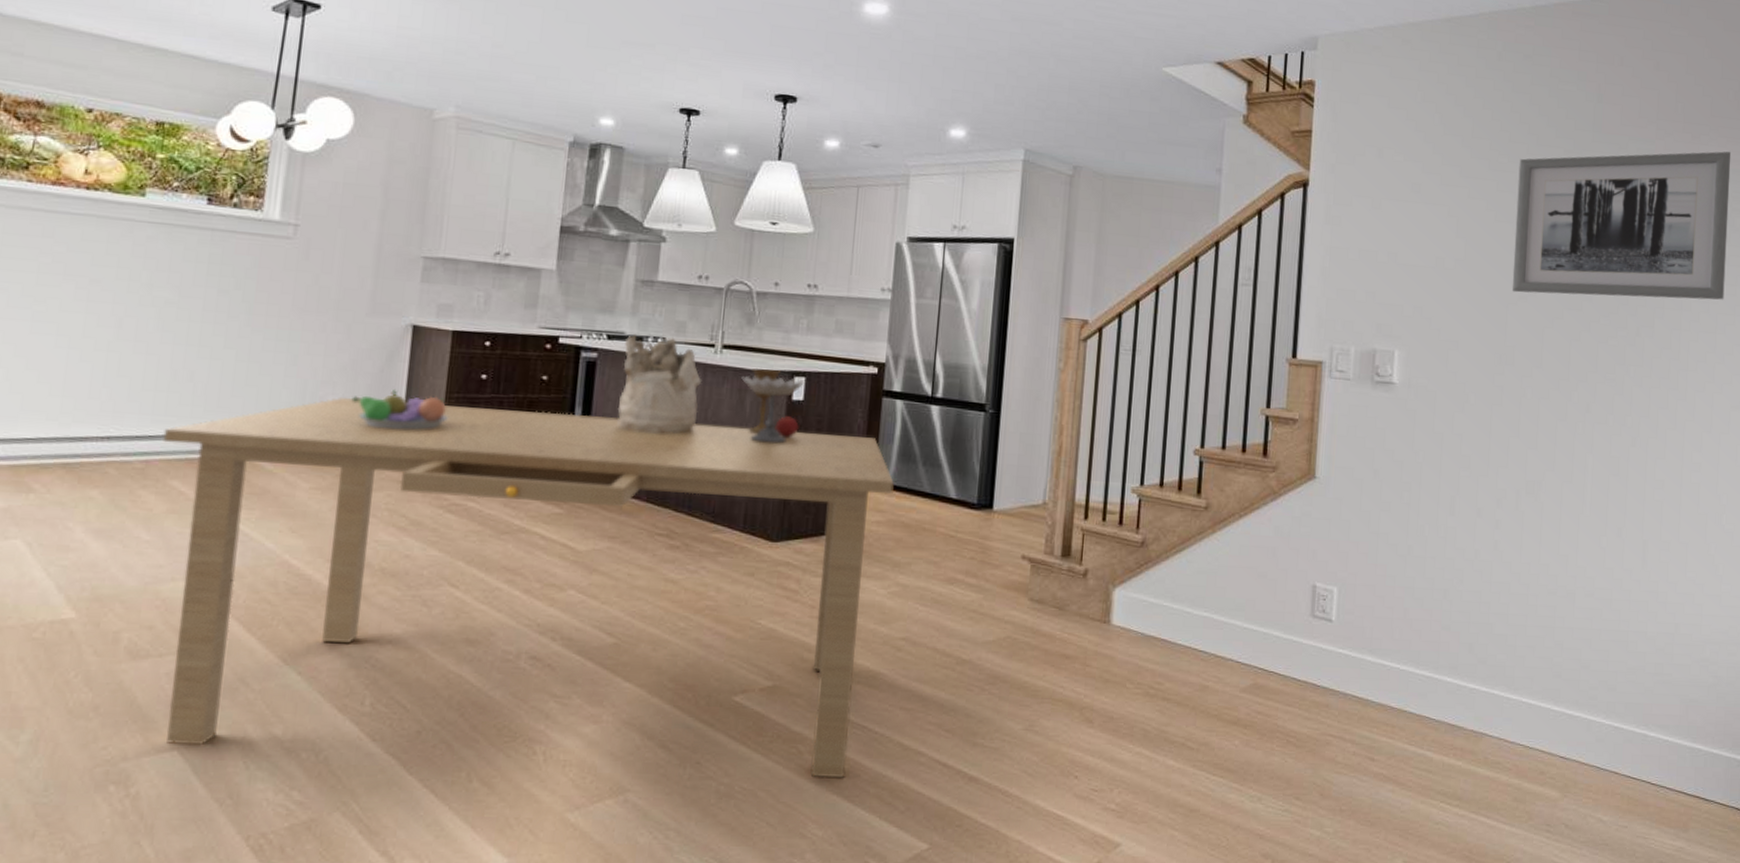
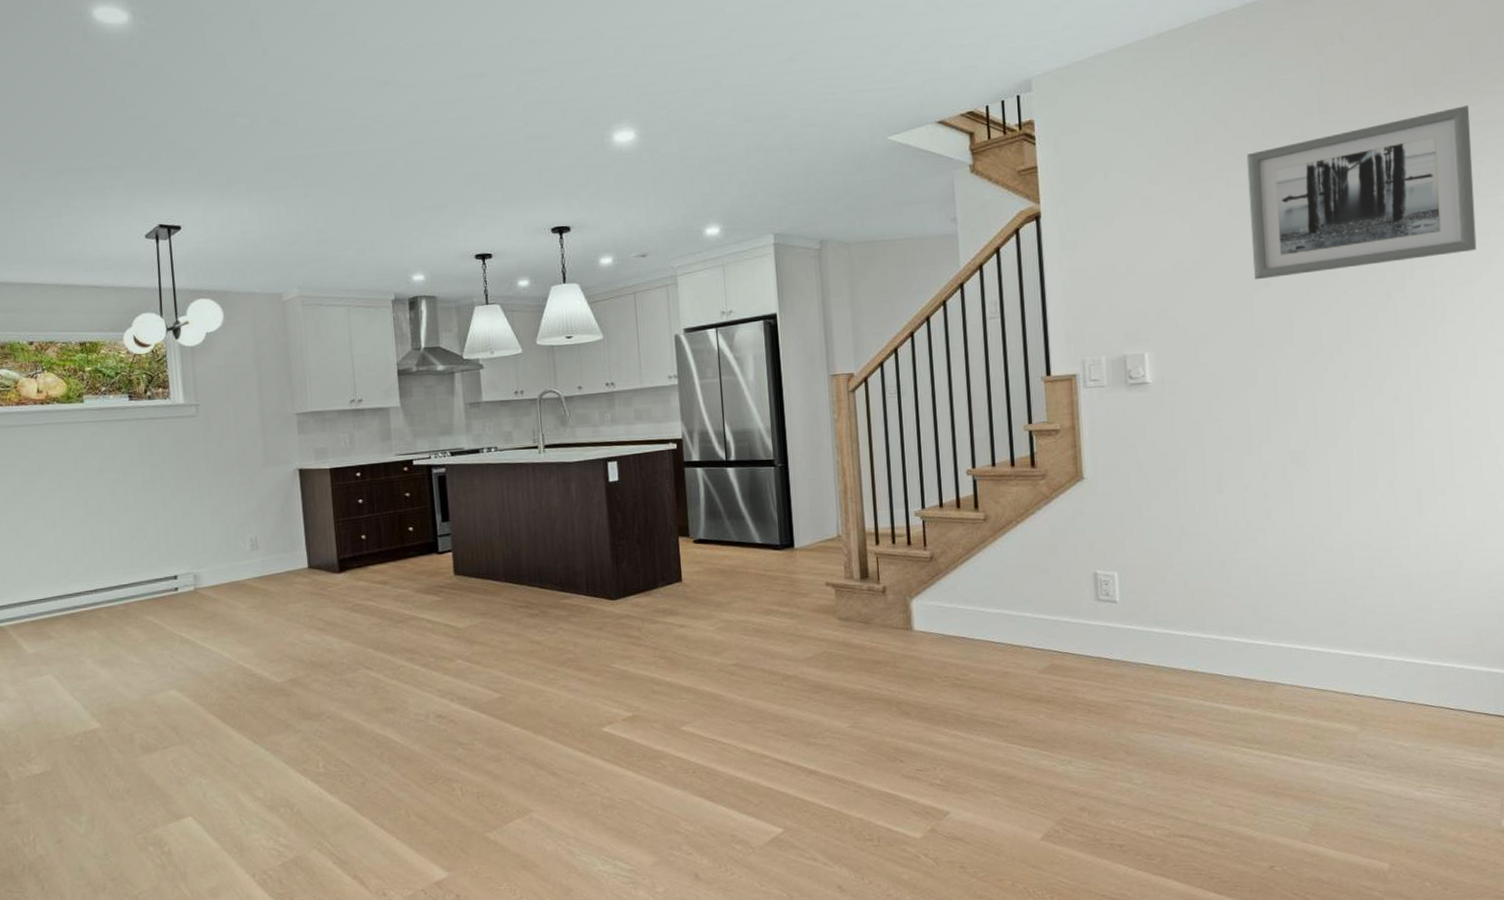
dining table: present [163,396,894,778] -> none [133,503,706,812]
fruit bowl: present [351,389,448,430] -> none [264,521,339,554]
mineral sample: present [617,333,703,434] -> none [465,446,534,527]
goblet: present [741,367,804,443] -> none [564,459,619,520]

